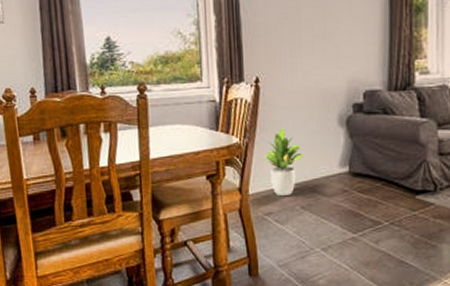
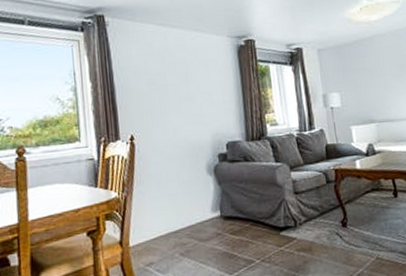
potted plant: present [262,128,305,197] -> none [141,180,180,246]

